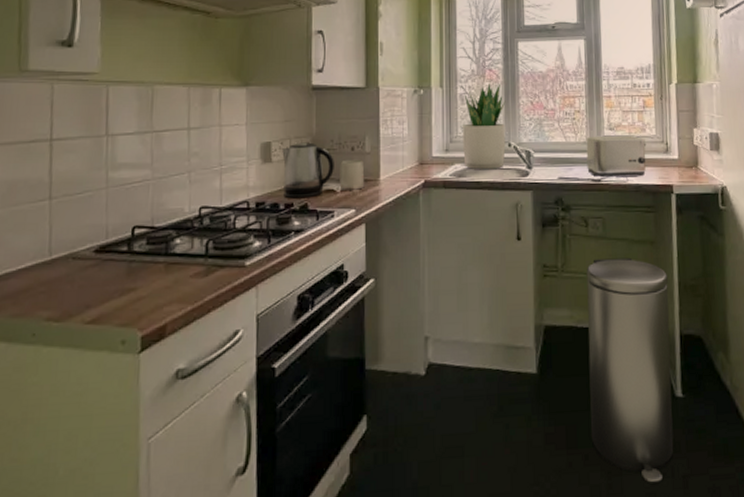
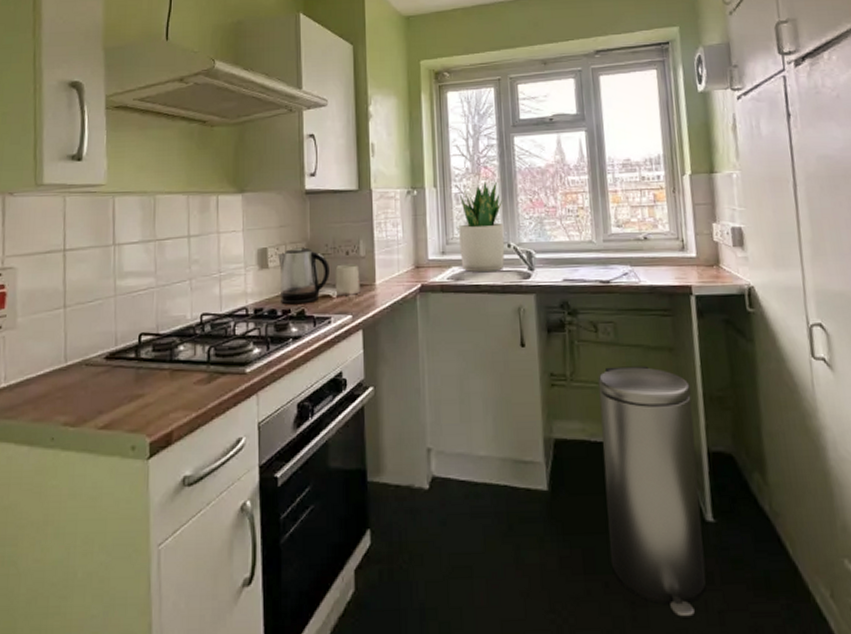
toaster: present [586,135,647,178] -> none [591,232,660,279]

